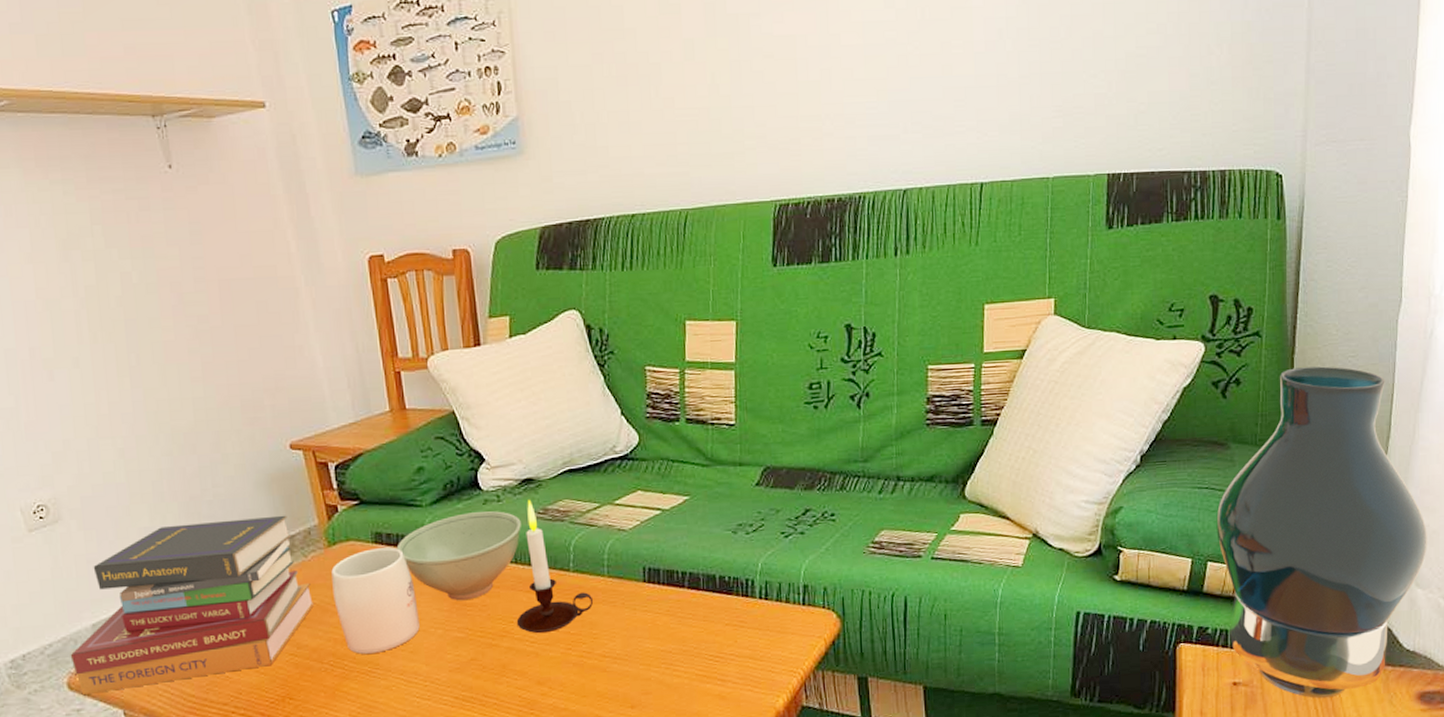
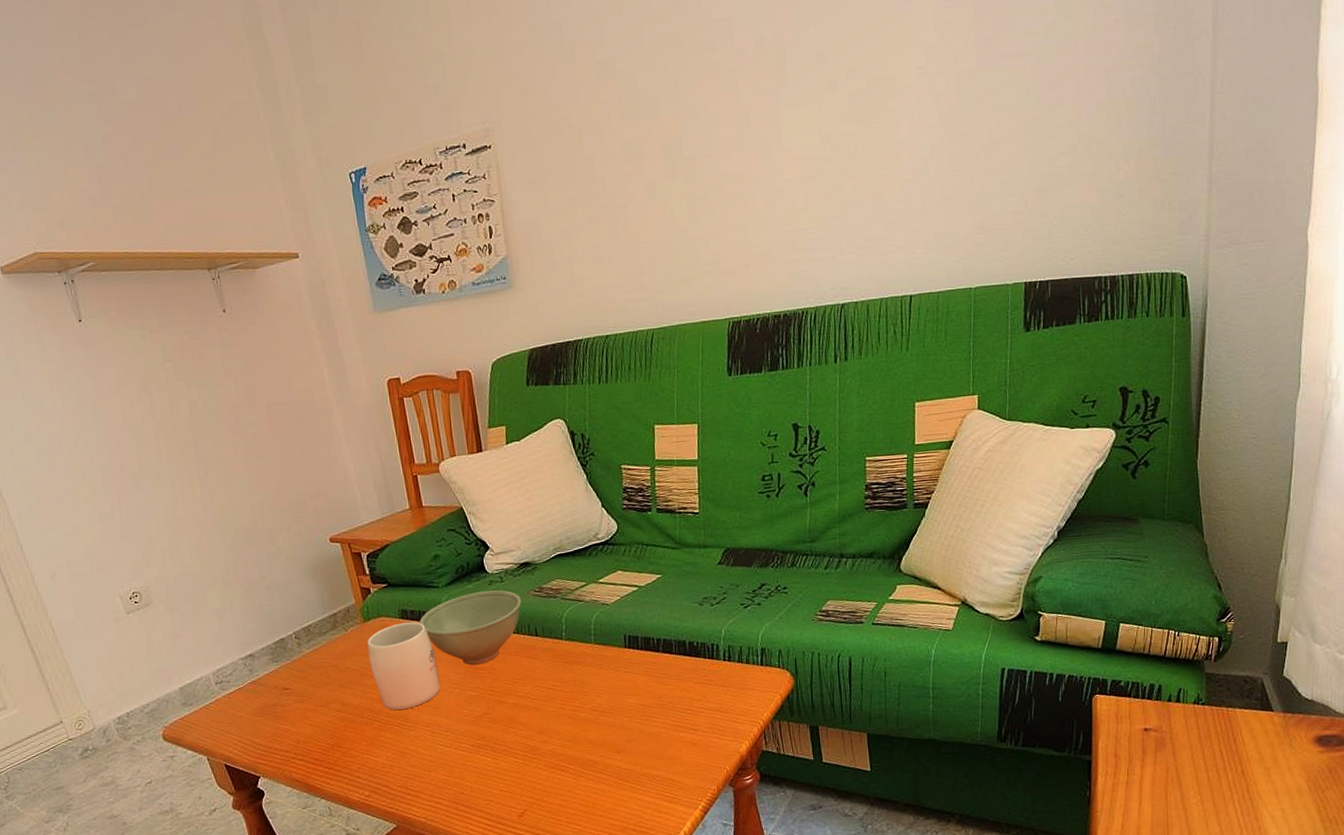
books: present [70,515,315,696] -> none [163,596,355,745]
candle: present [516,499,594,634] -> none [519,580,583,692]
vase: present [1216,366,1427,699] -> none [1127,447,1324,742]

